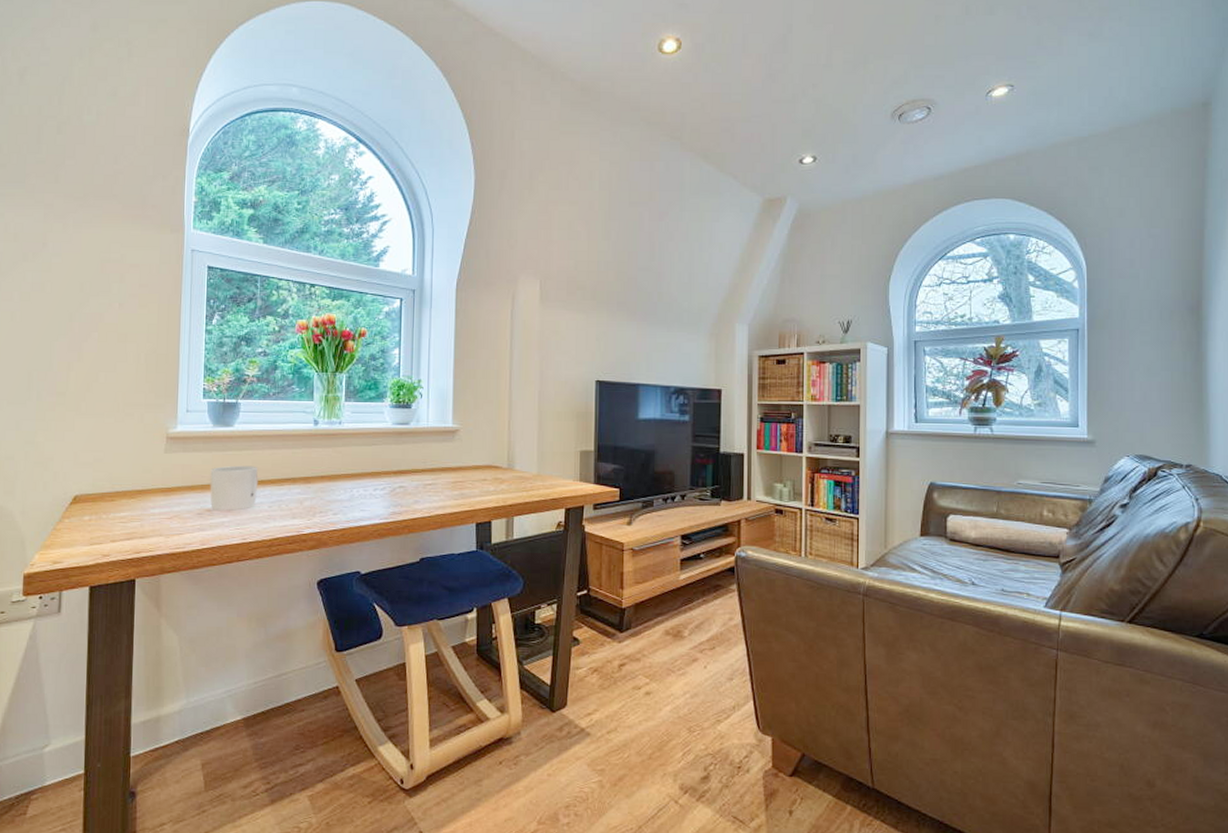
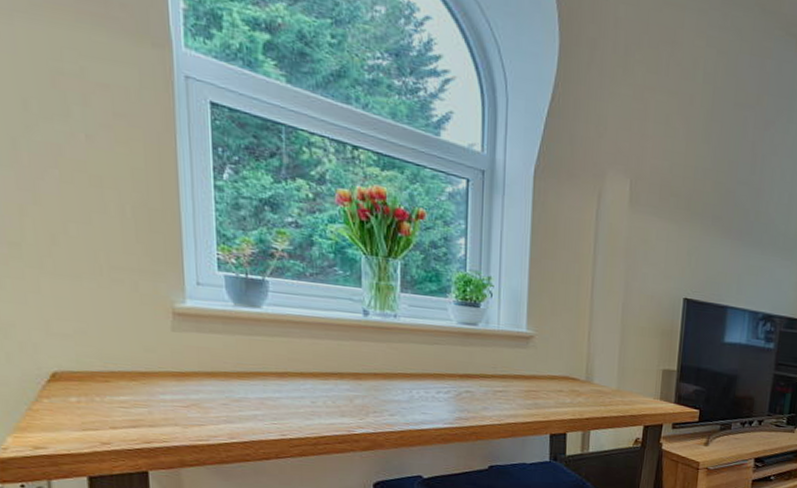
mug: present [209,465,259,512] -> none [233,353,297,404]

